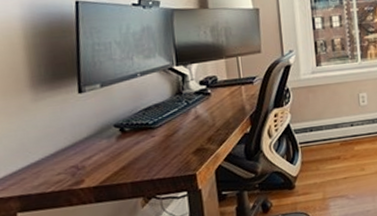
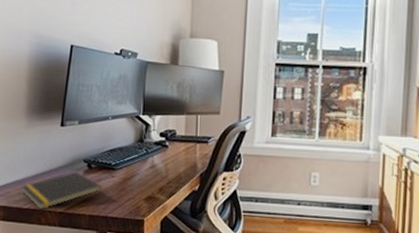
notepad: none [38,139,142,190] -> present [21,171,102,210]

